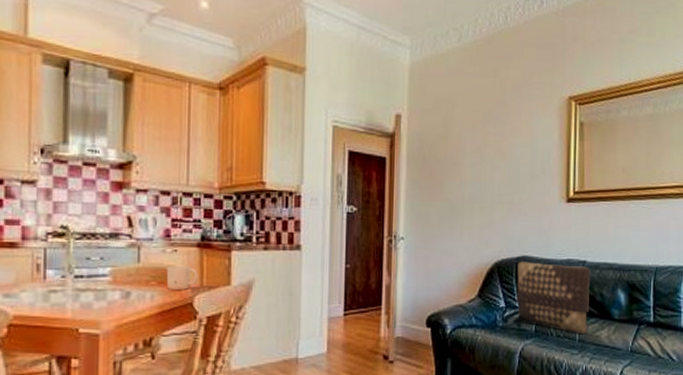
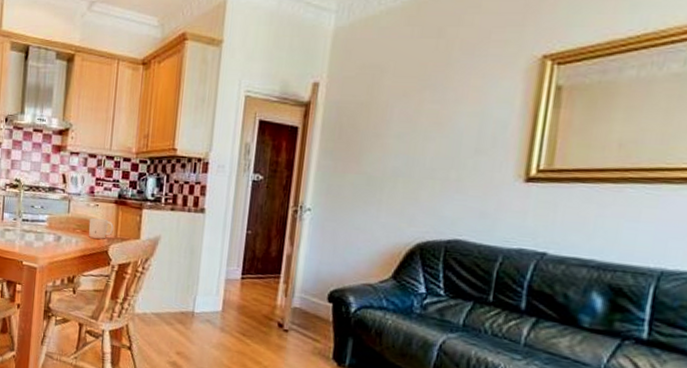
cushion: present [516,262,590,334] -> none [441,245,551,339]

